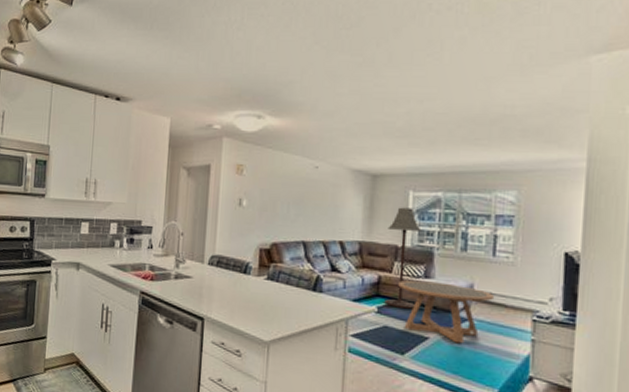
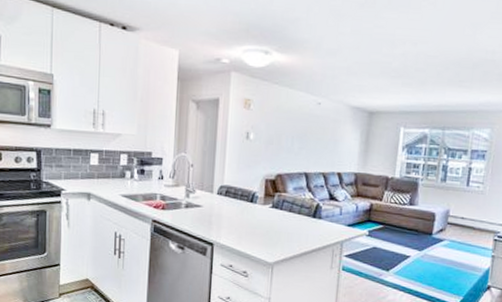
floor lamp: present [384,207,422,309] -> none [374,142,409,232]
coffee table: present [398,280,495,344] -> none [387,207,466,261]

